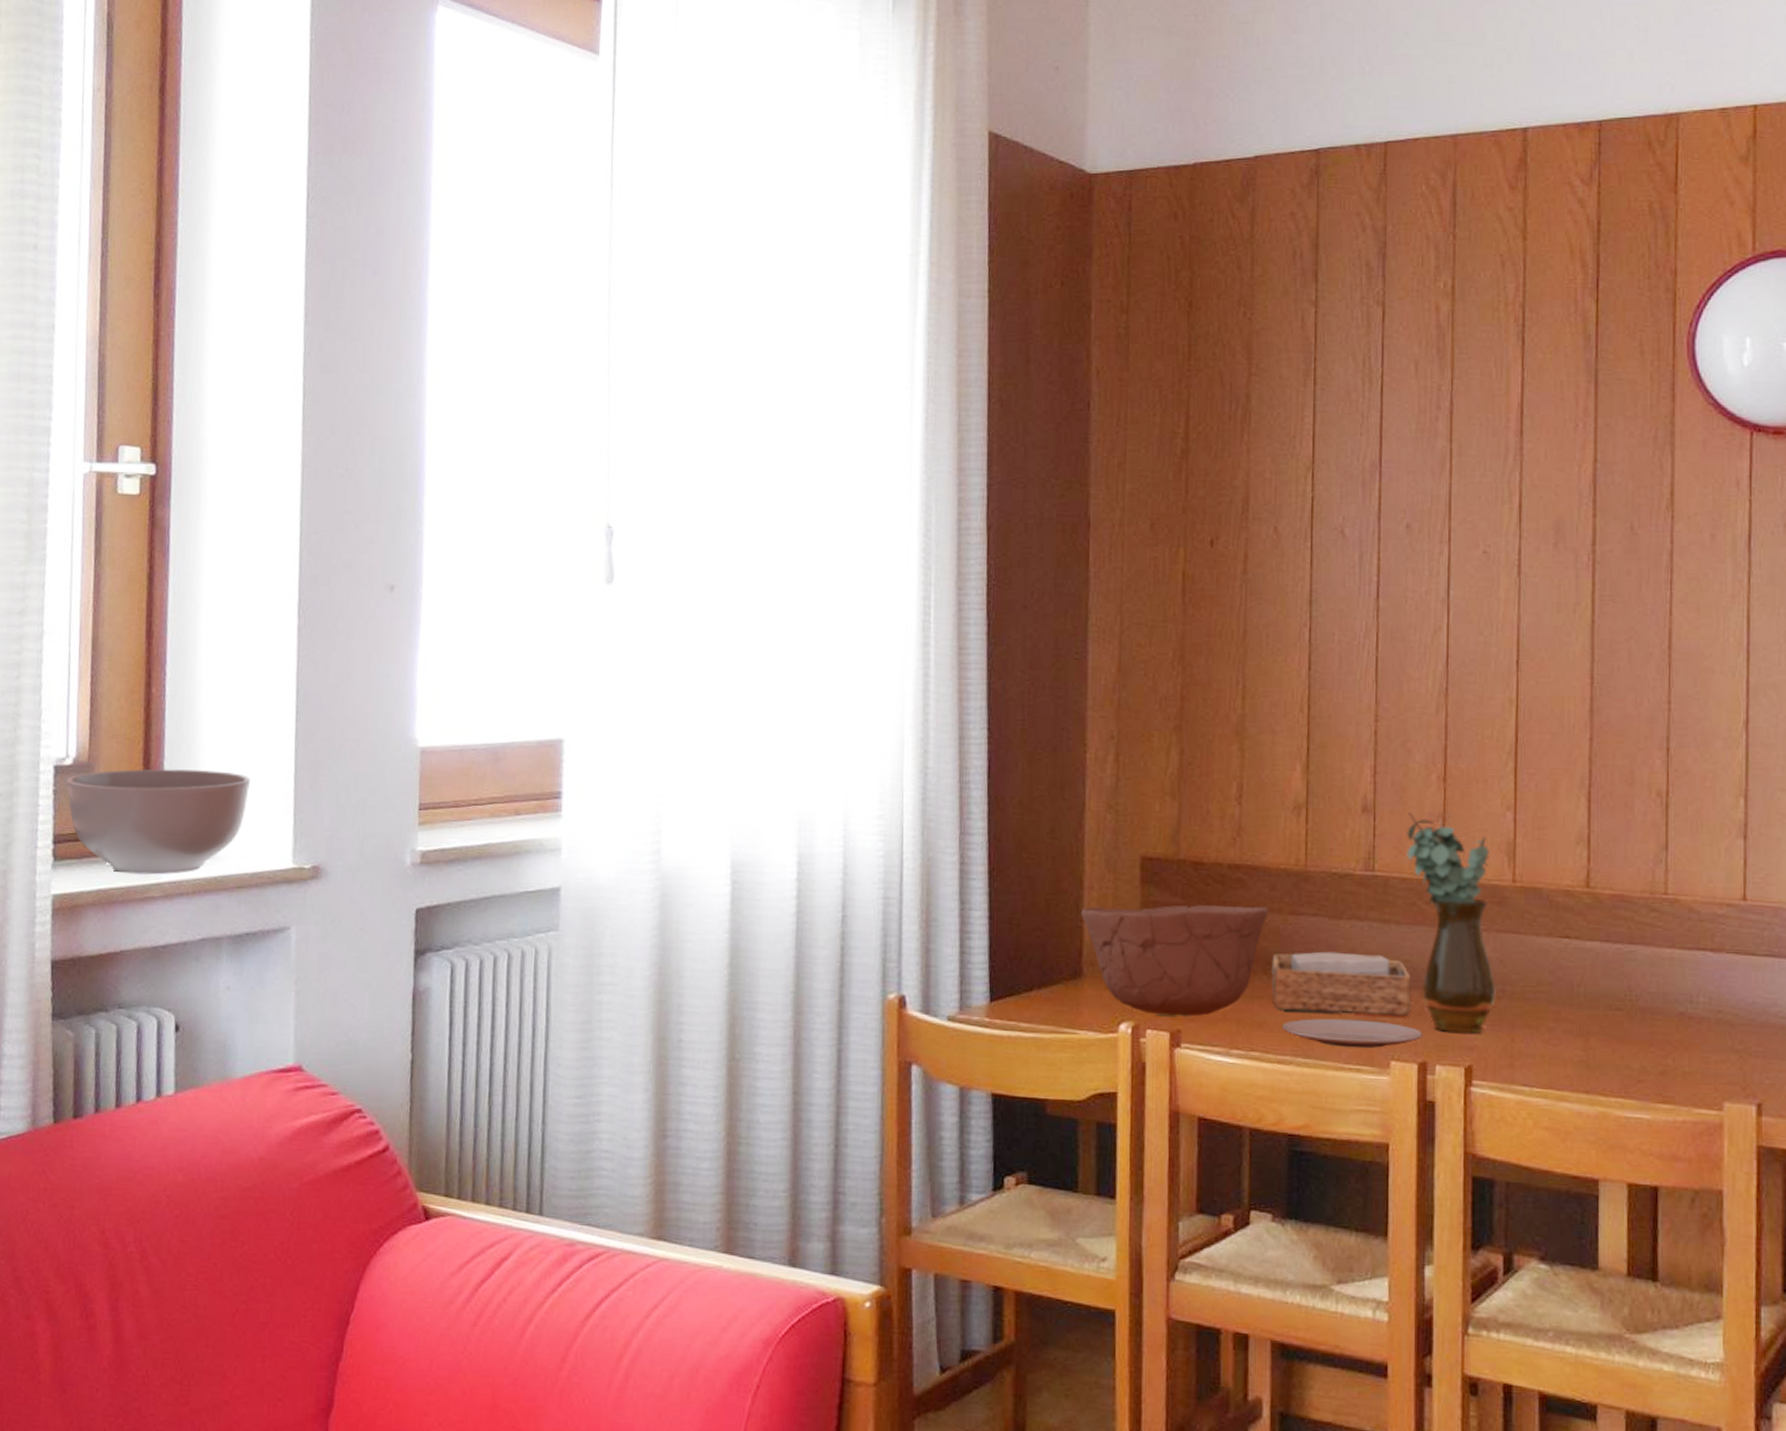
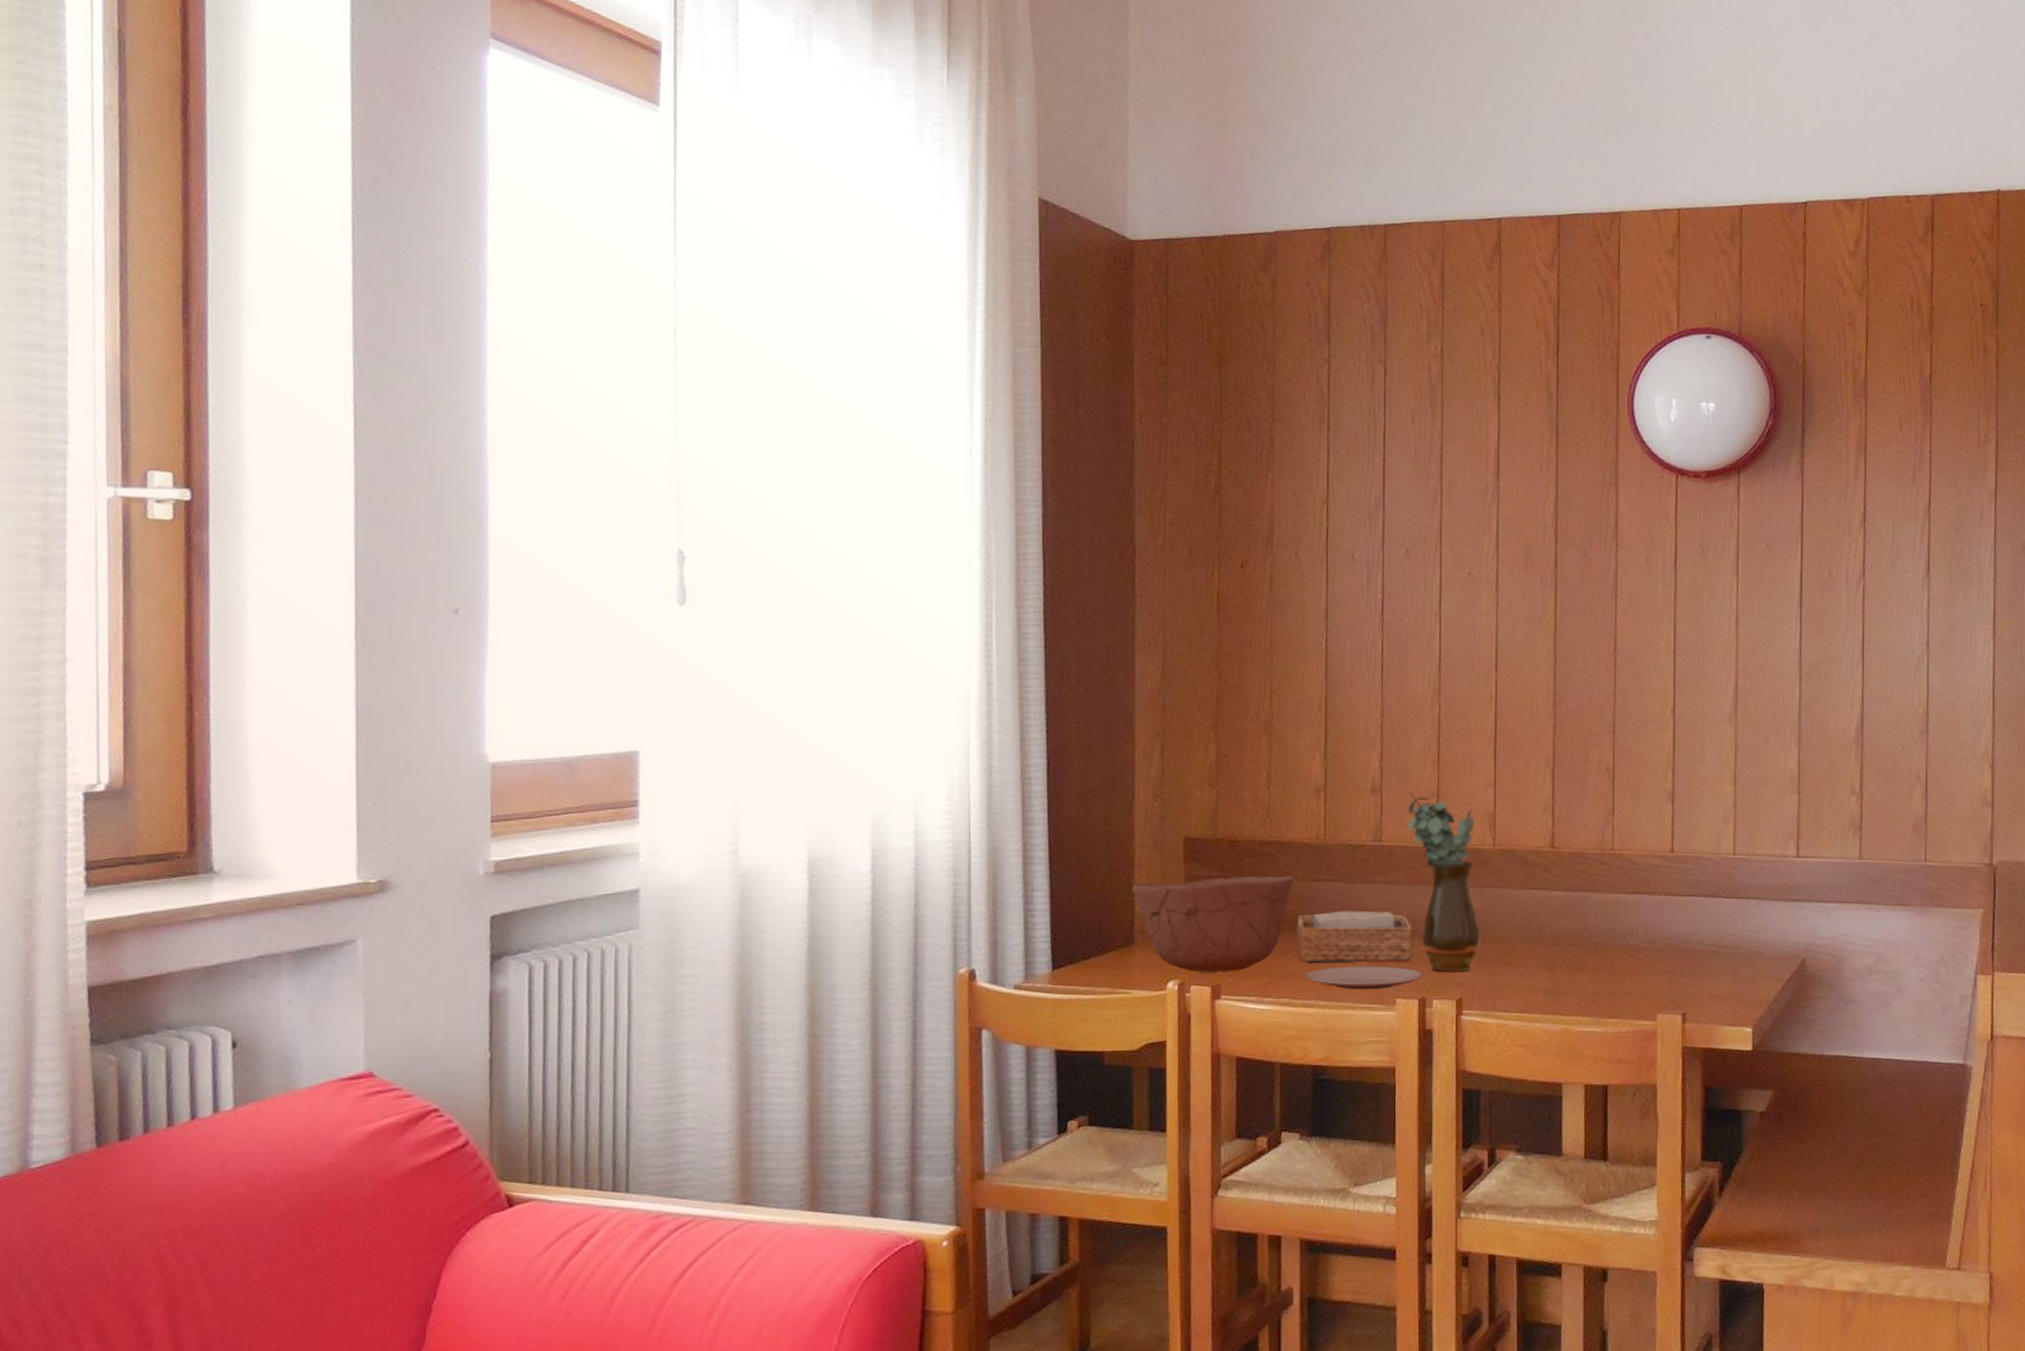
bowl: present [67,768,251,875] -> none [99,792,309,897]

